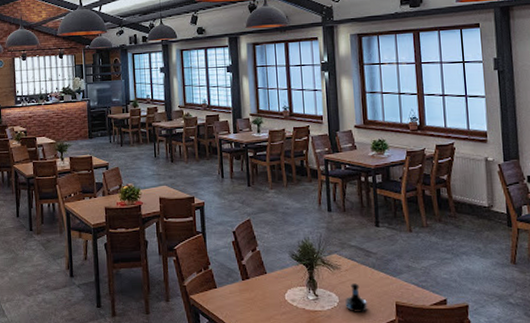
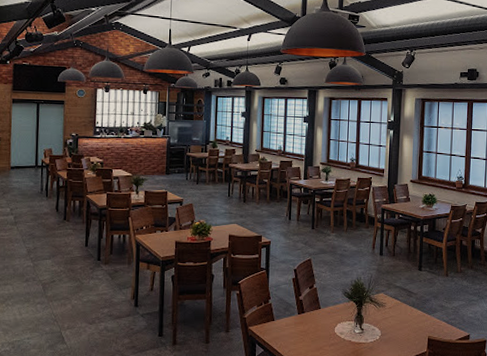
tequila bottle: present [345,283,367,312] -> none [386,319,404,345]

